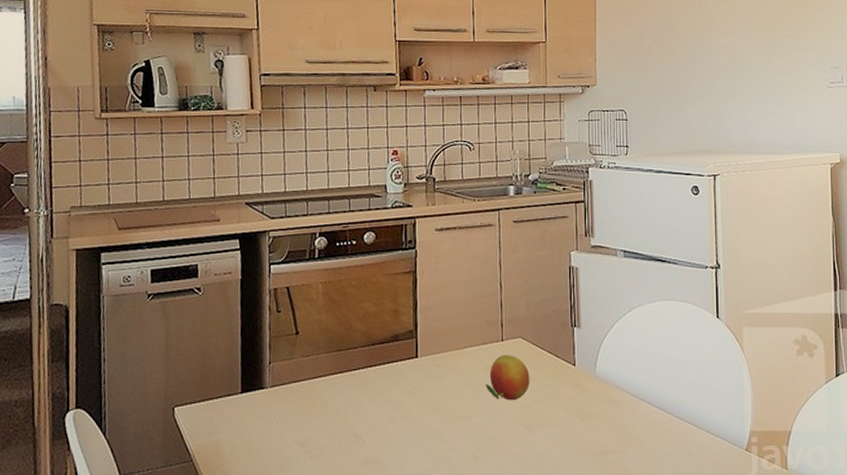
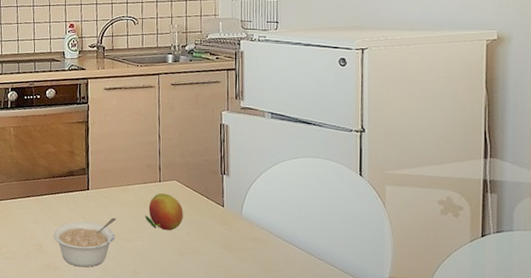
legume: none [373,390,452,458] -> present [53,217,117,268]

